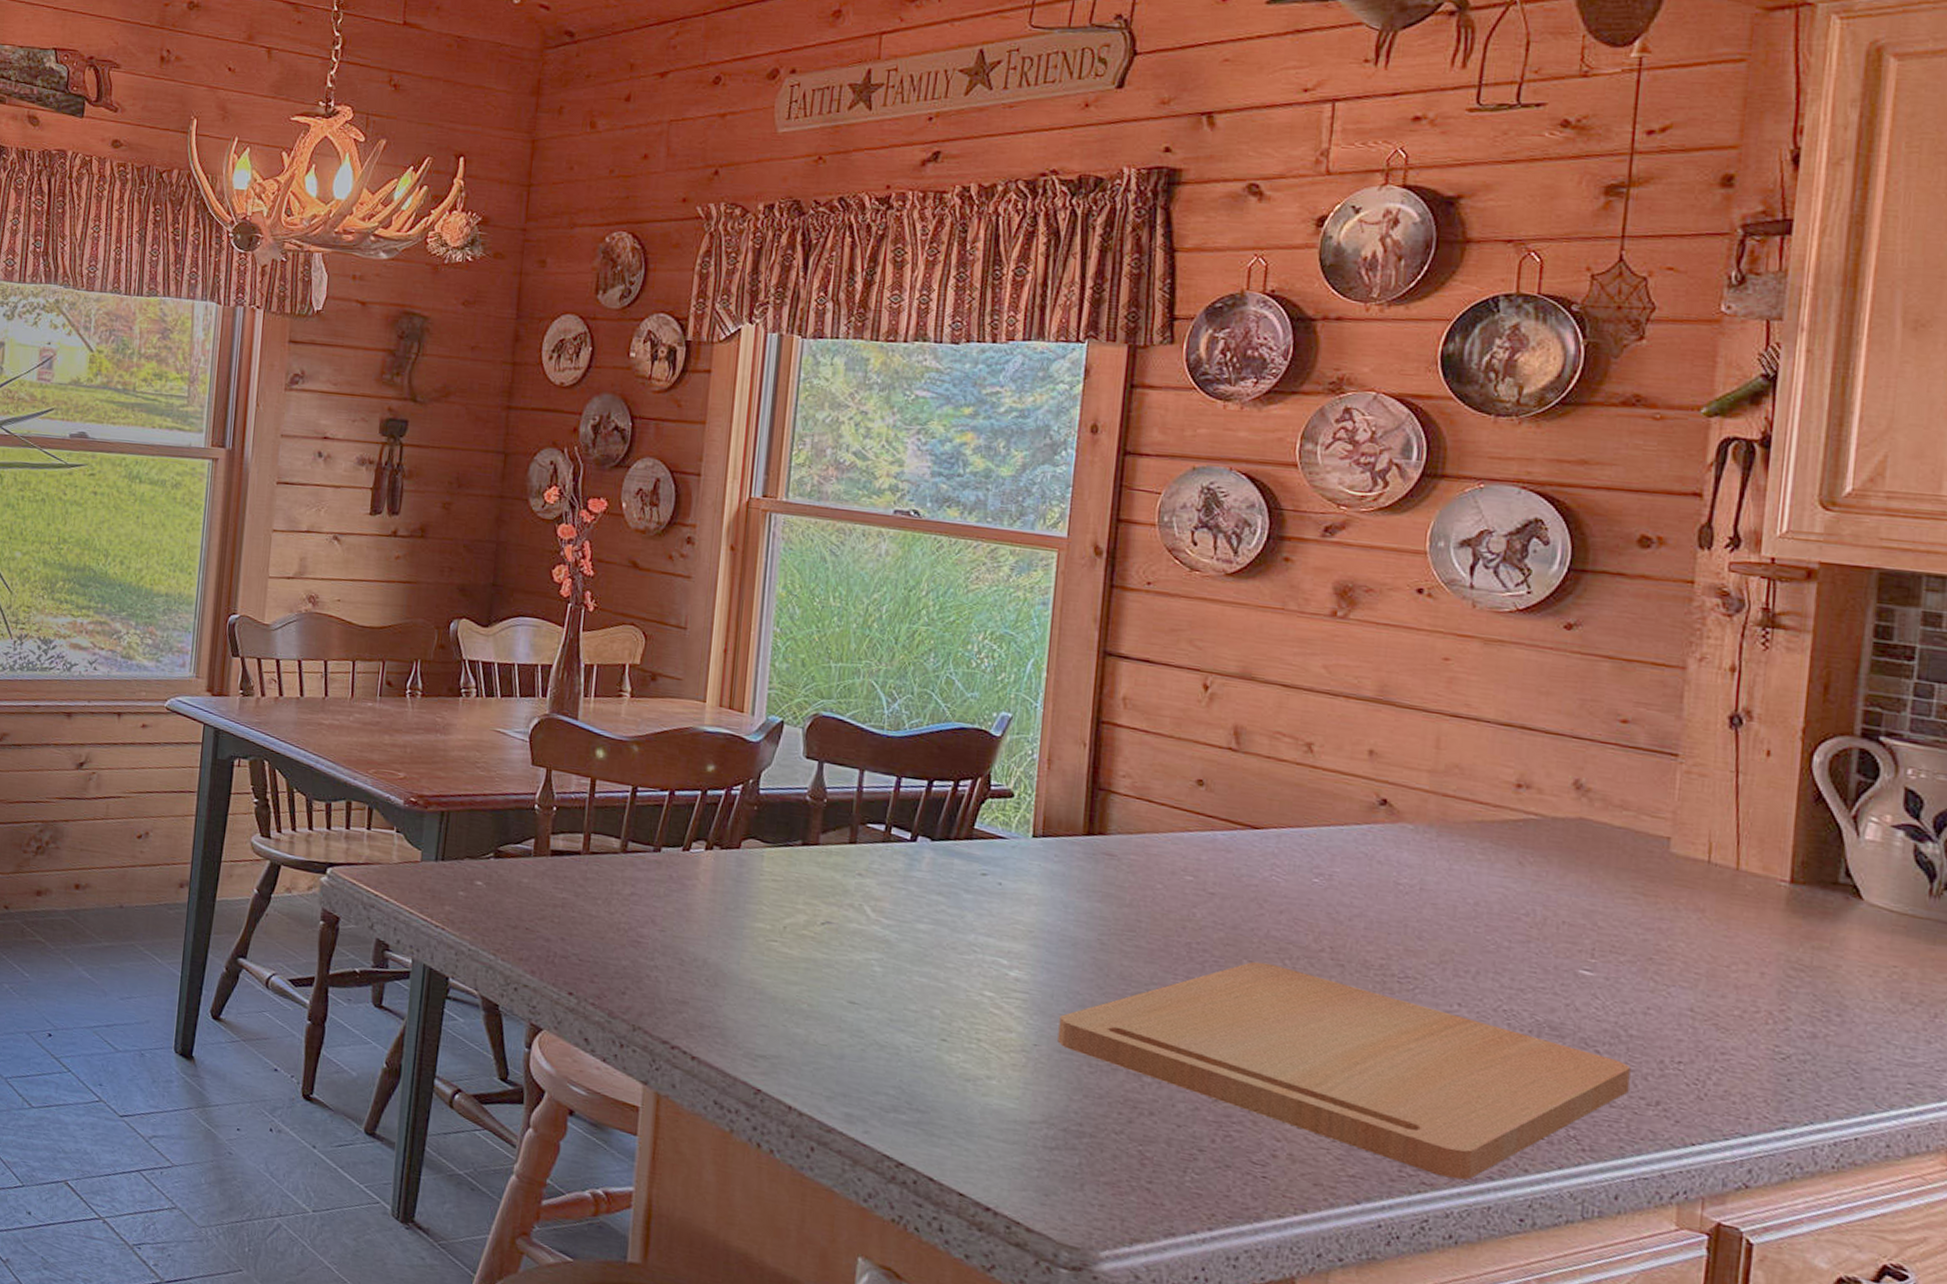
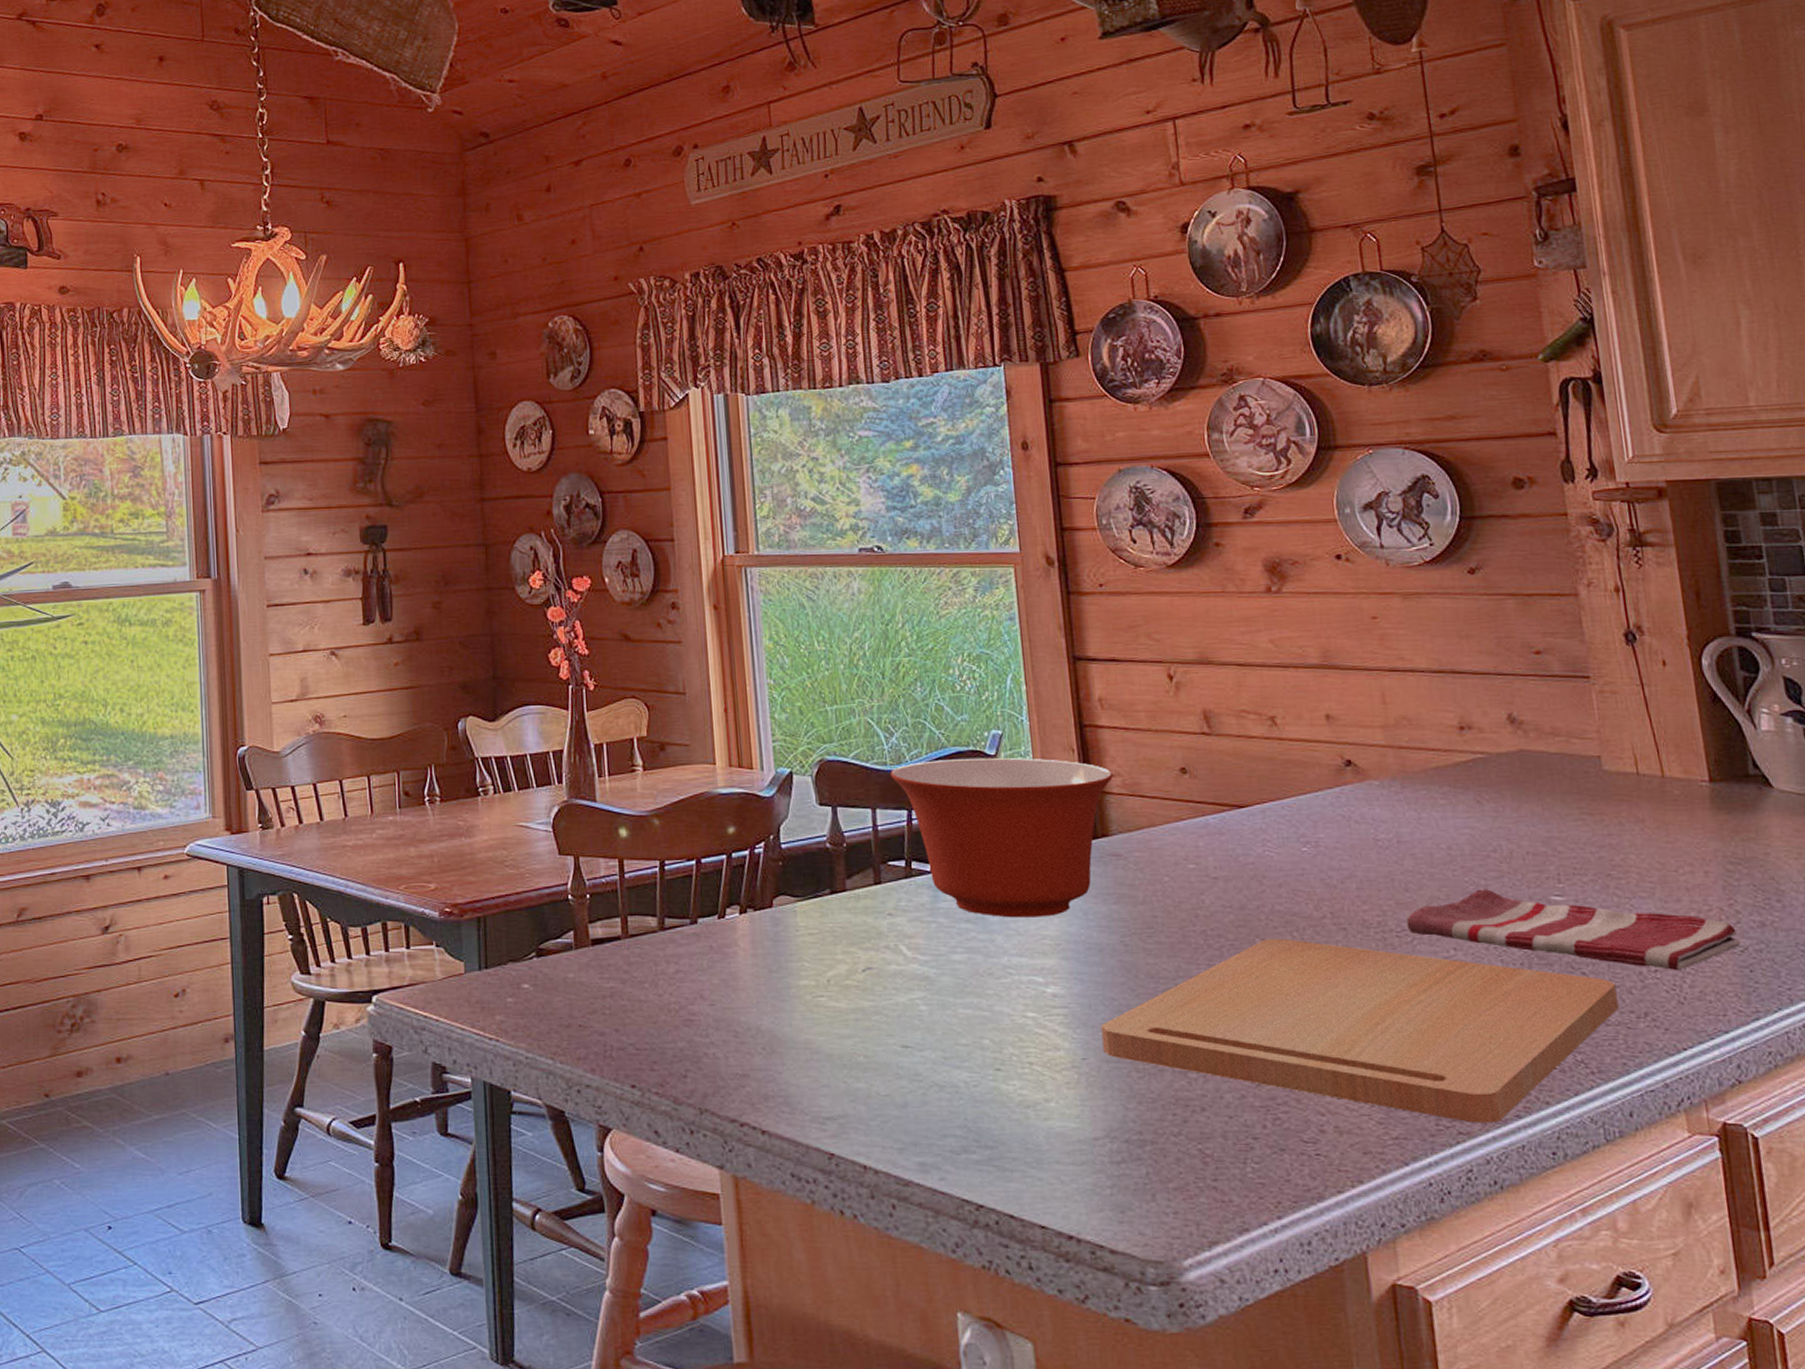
mixing bowl: none [886,732,1124,903] -> present [891,757,1114,918]
dish towel: none [1411,949,1784,1067] -> present [1406,888,1741,971]

